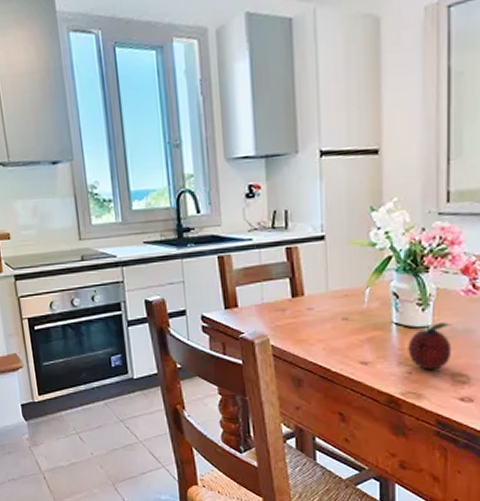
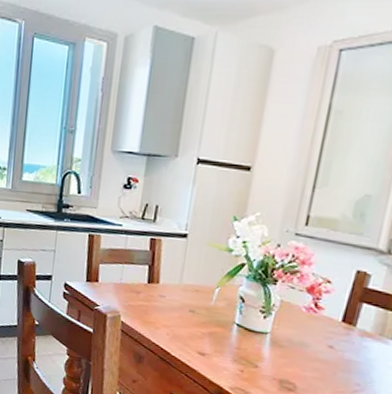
fruit: present [408,322,452,370] -> none [243,331,290,373]

